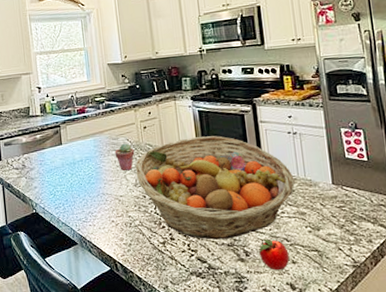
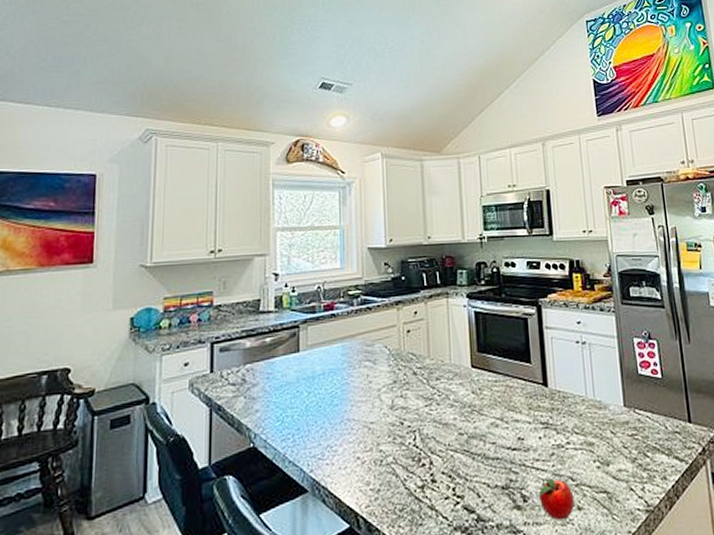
potted succulent: present [115,143,135,171] -> none [368,351,394,388]
fruit basket: present [135,136,295,240] -> none [393,344,583,481]

